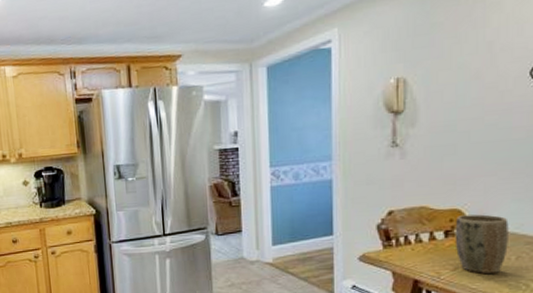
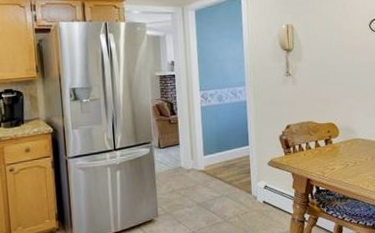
plant pot: present [455,214,509,274] -> none [331,126,366,171]

